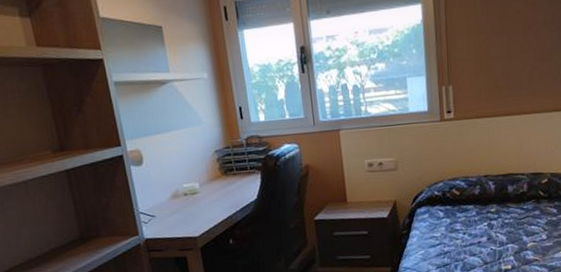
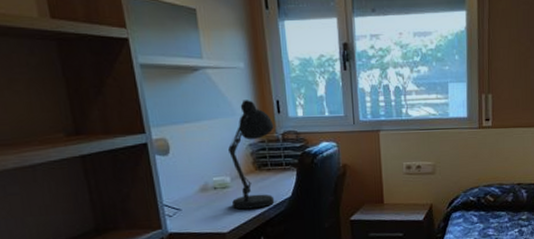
desk lamp: none [196,108,241,215] -> present [228,100,275,211]

